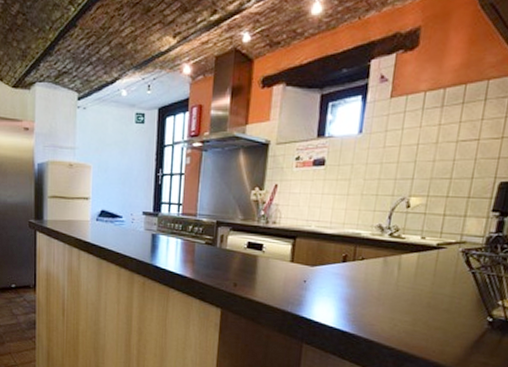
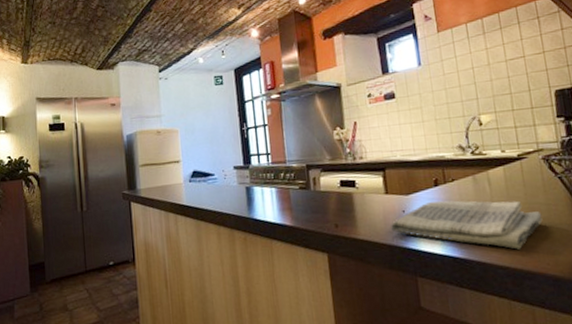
dish towel: none [288,276,443,334] -> present [391,200,543,250]

